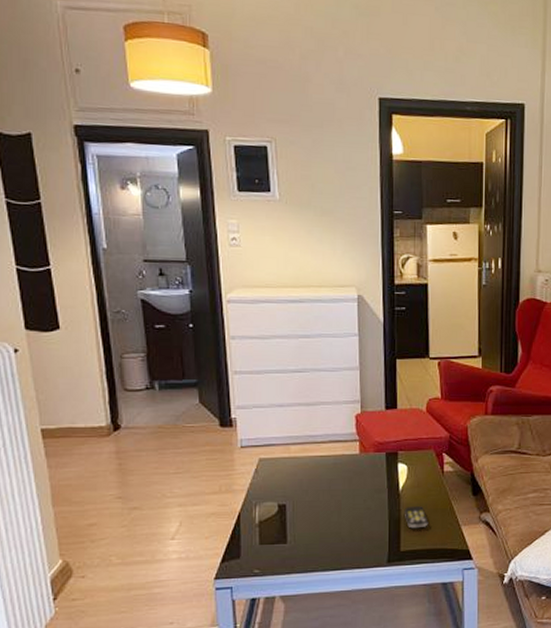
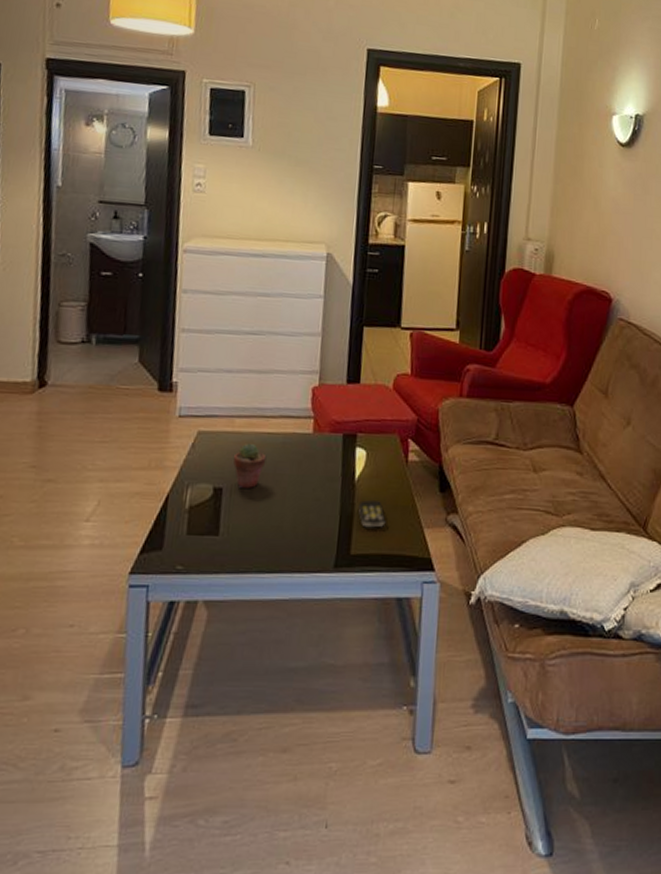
potted succulent: none [293,465,321,503] -> present [233,443,267,488]

